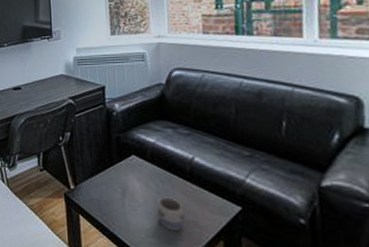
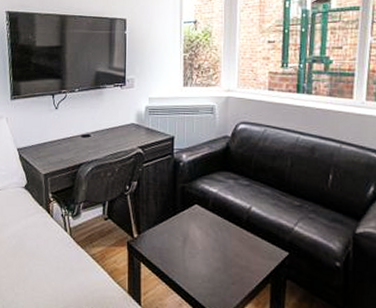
mug: present [157,196,185,232] -> none [215,244,239,276]

